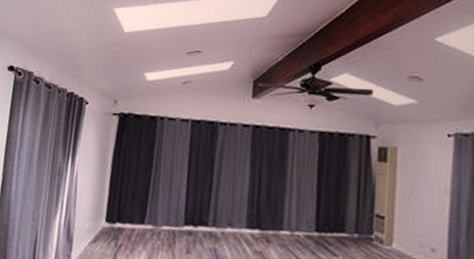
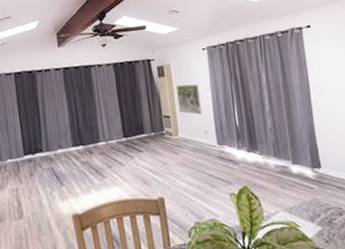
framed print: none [399,178,435,226] -> present [175,84,203,115]

